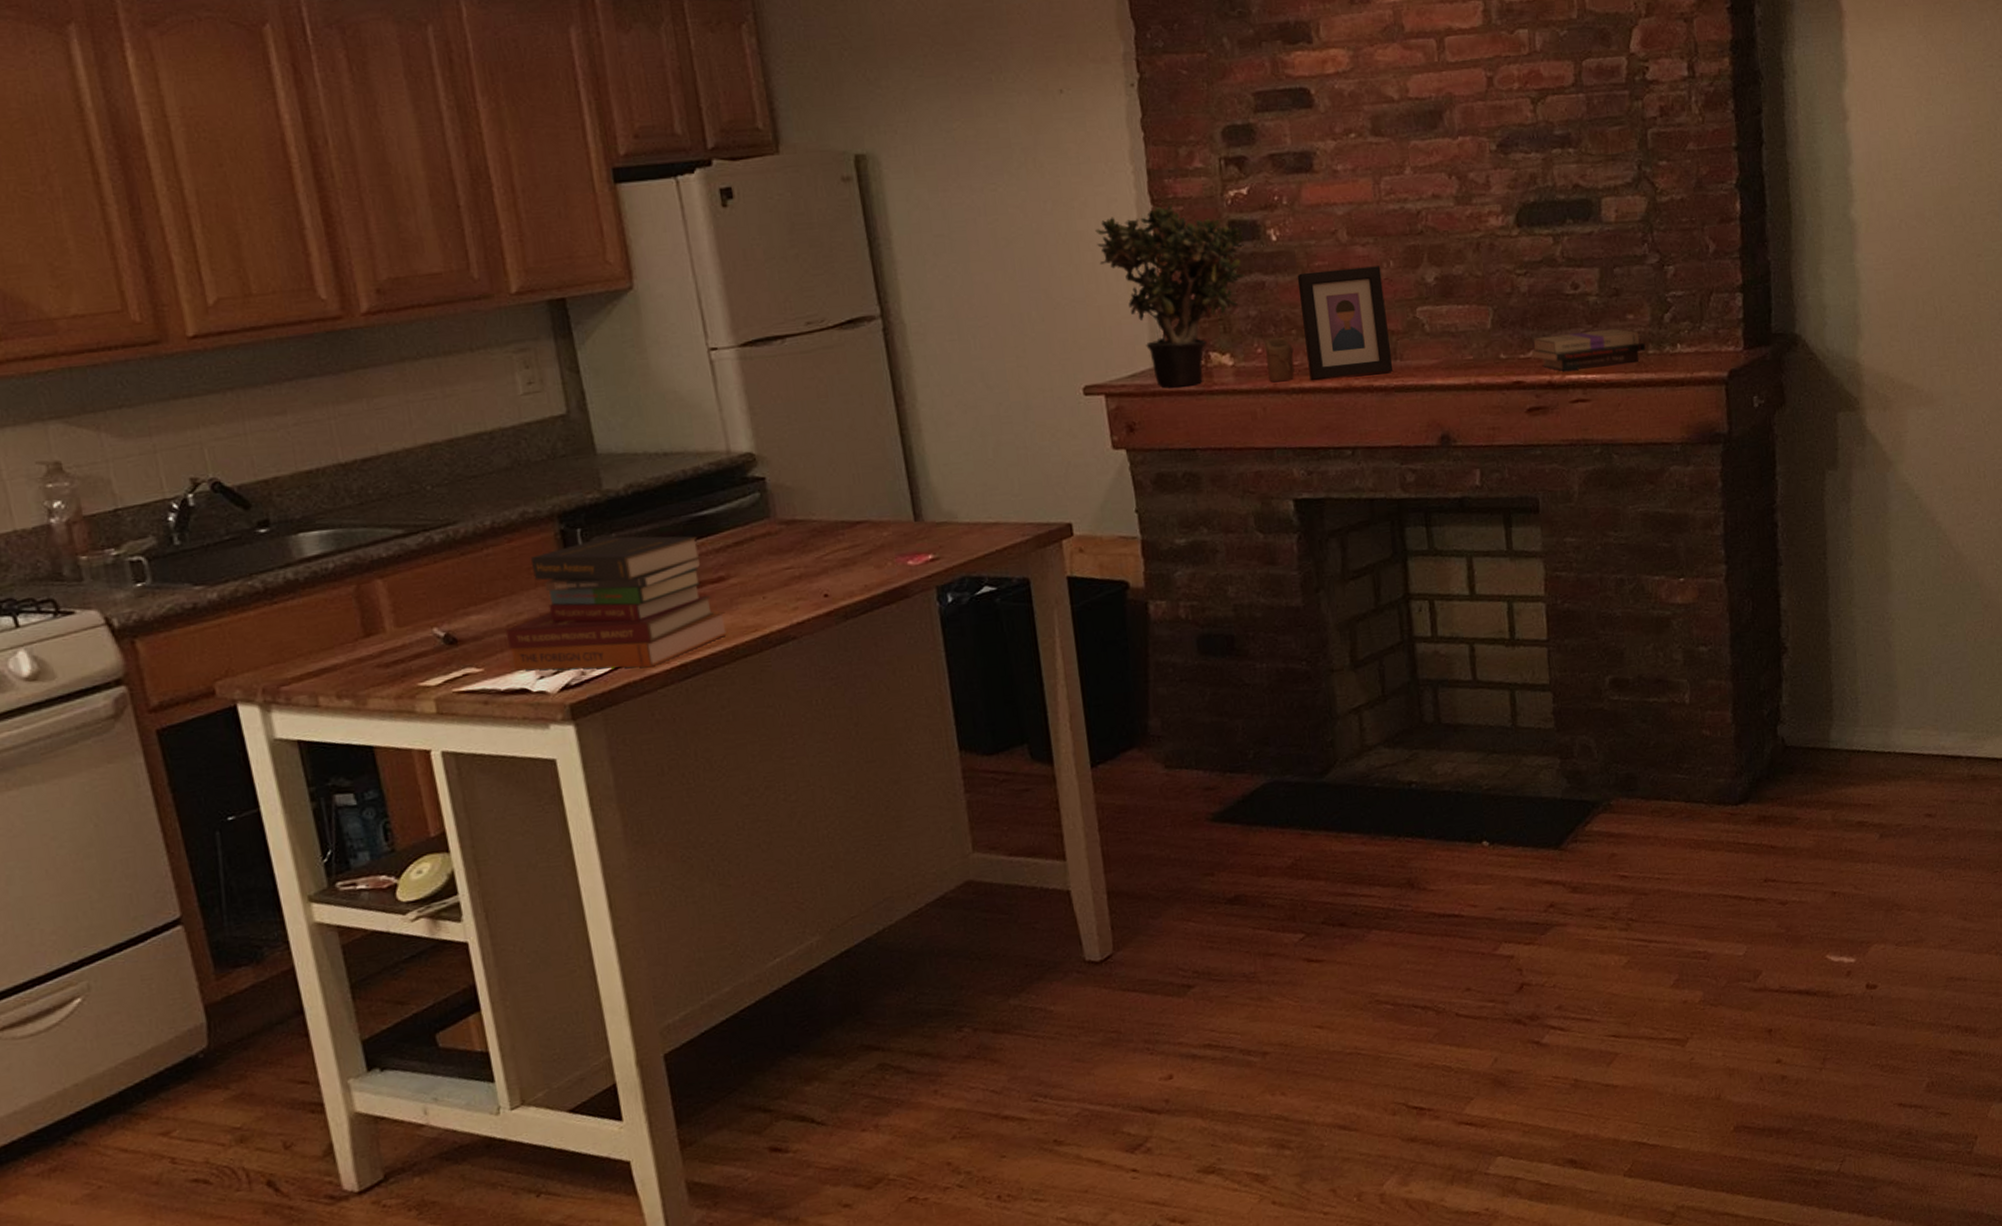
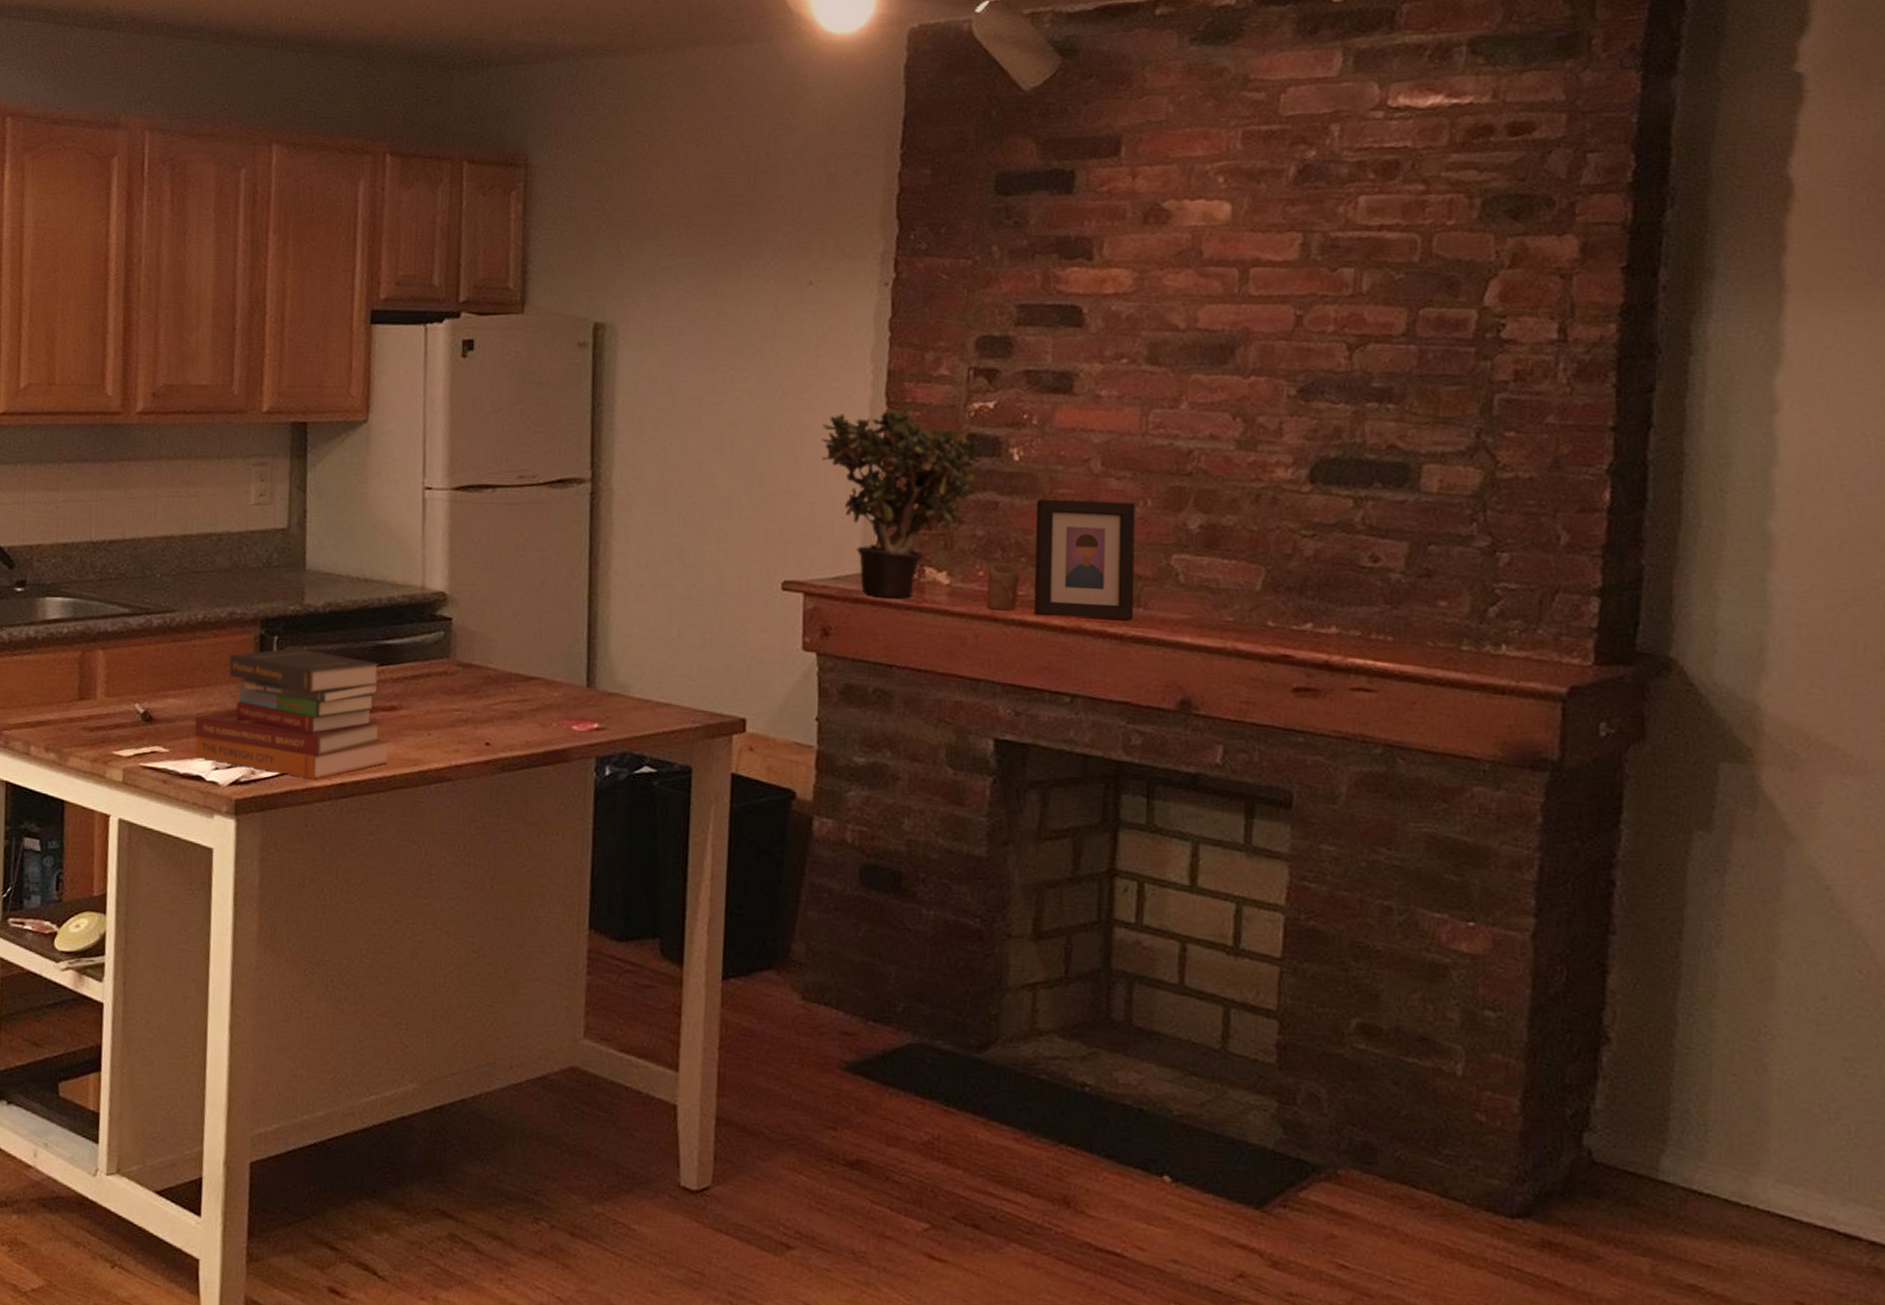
books: present [1532,329,1646,371] -> none [1308,609,1458,657]

